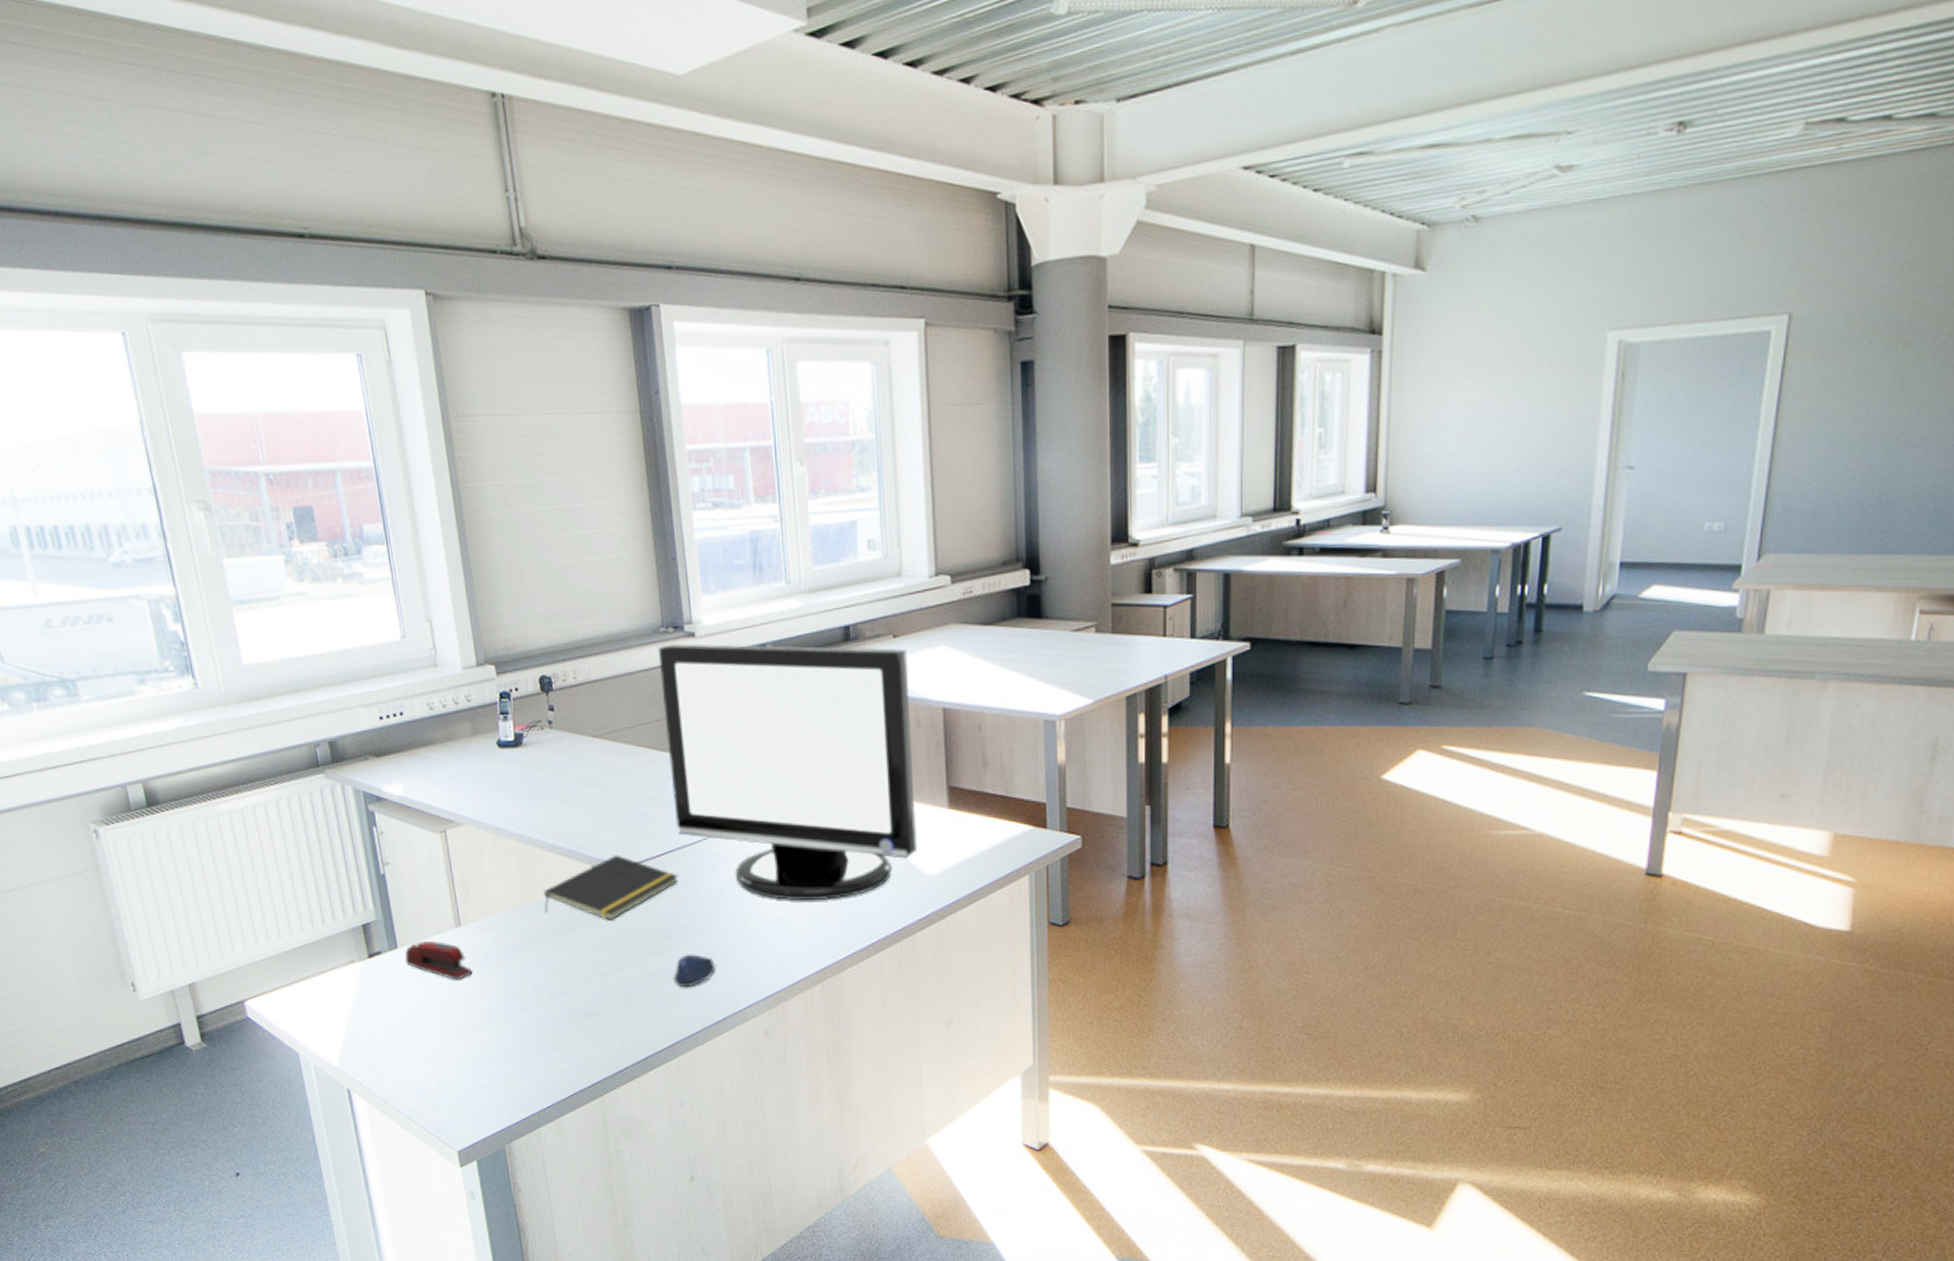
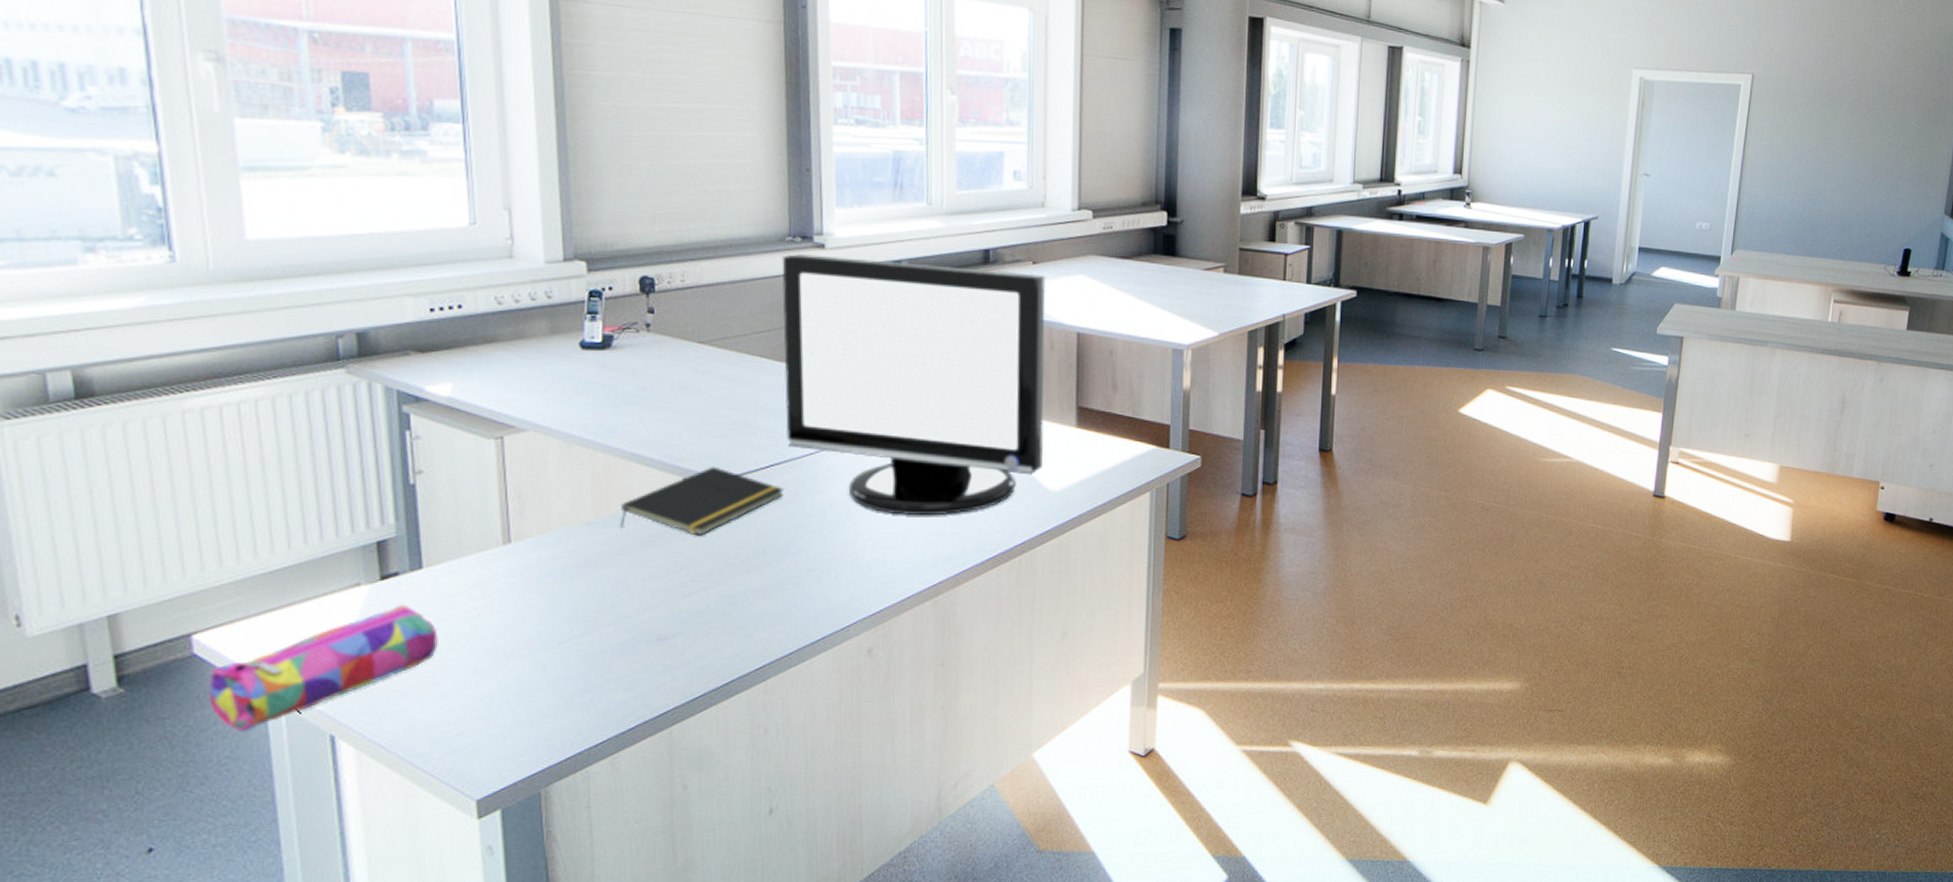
pencil case: none [260,979,416,1083] -> present [208,604,438,732]
stapler: present [405,941,473,980] -> none [432,560,521,604]
computer mouse: present [673,954,715,986] -> none [768,570,818,605]

